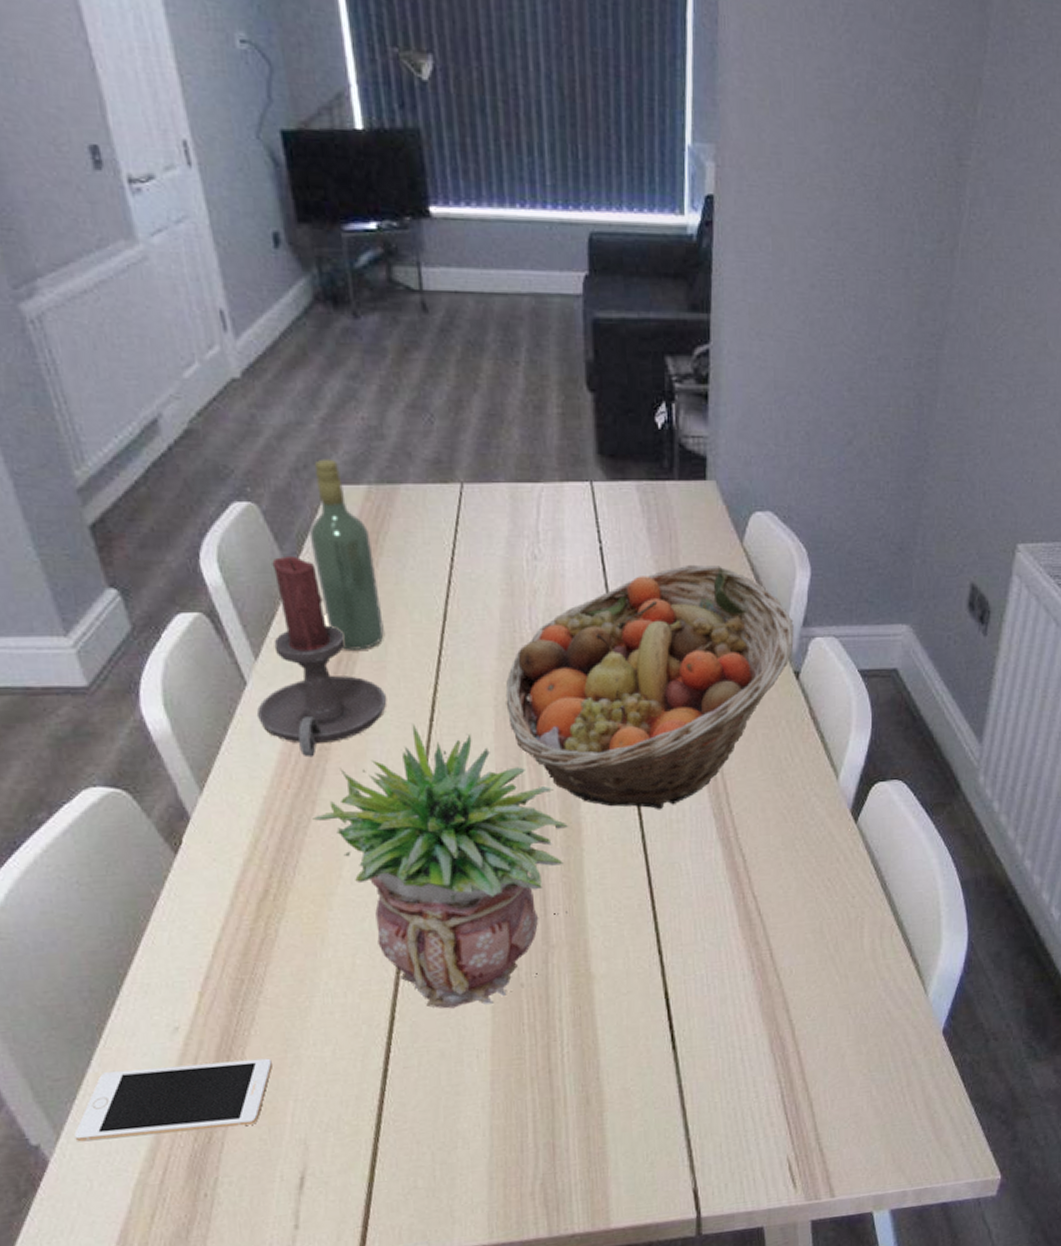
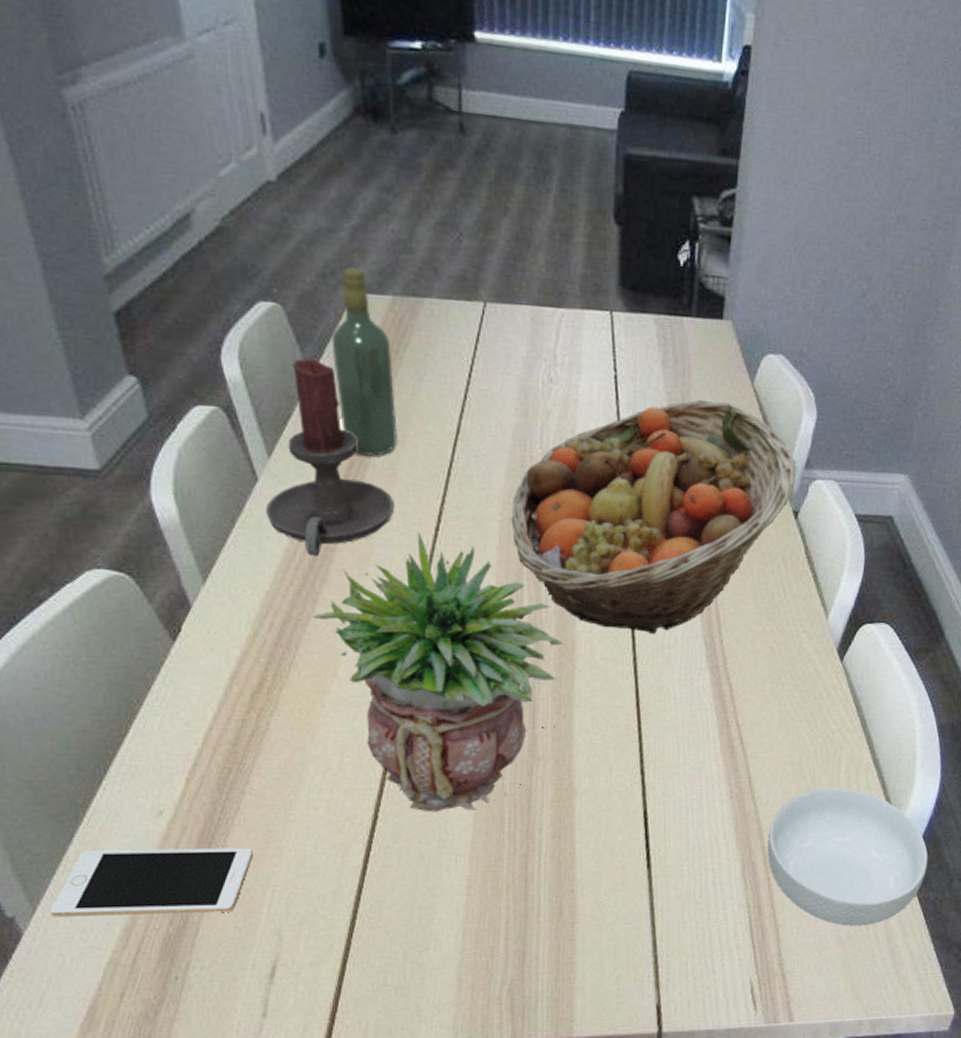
cereal bowl: none [794,953,962,1096] -> present [767,788,928,926]

